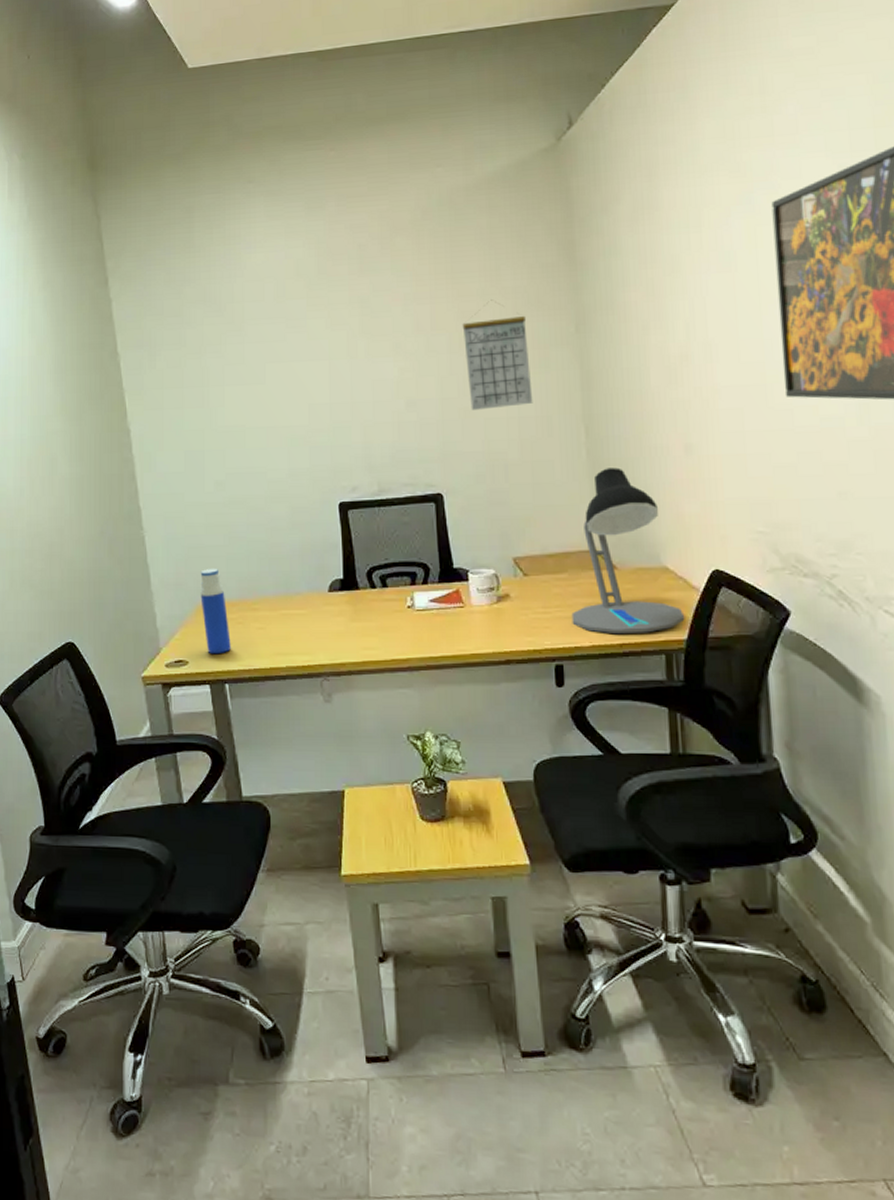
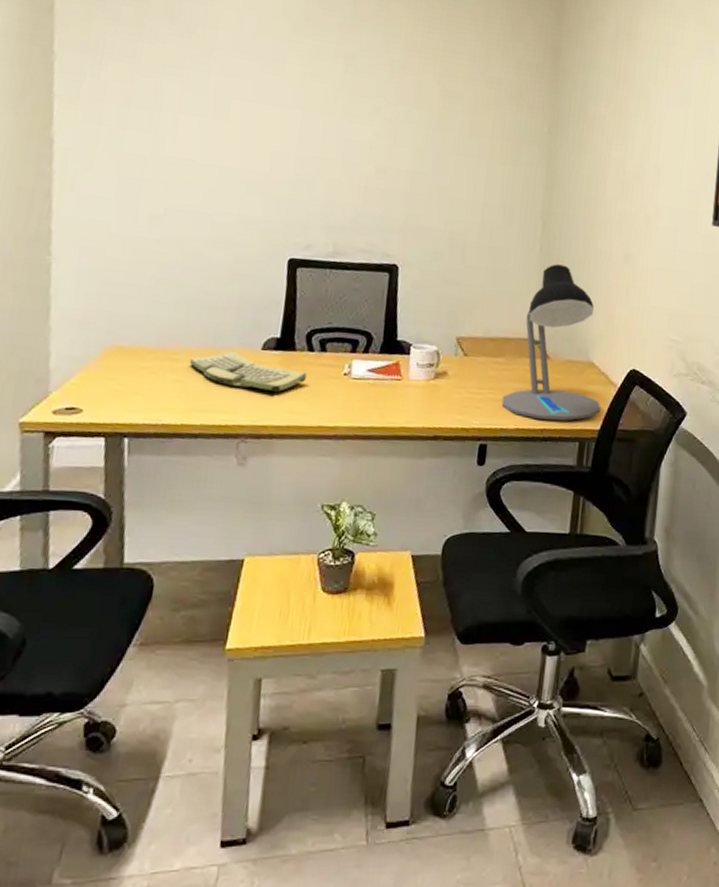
water bottle: present [200,569,231,654] -> none [108,309,141,405]
computer keyboard: none [267,595,374,630] -> present [189,350,307,392]
calendar: present [462,299,533,410] -> none [439,85,505,193]

